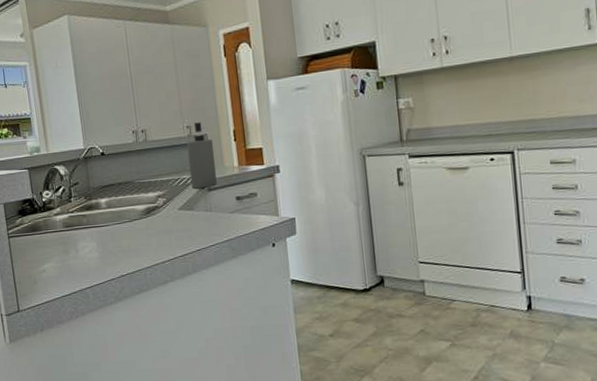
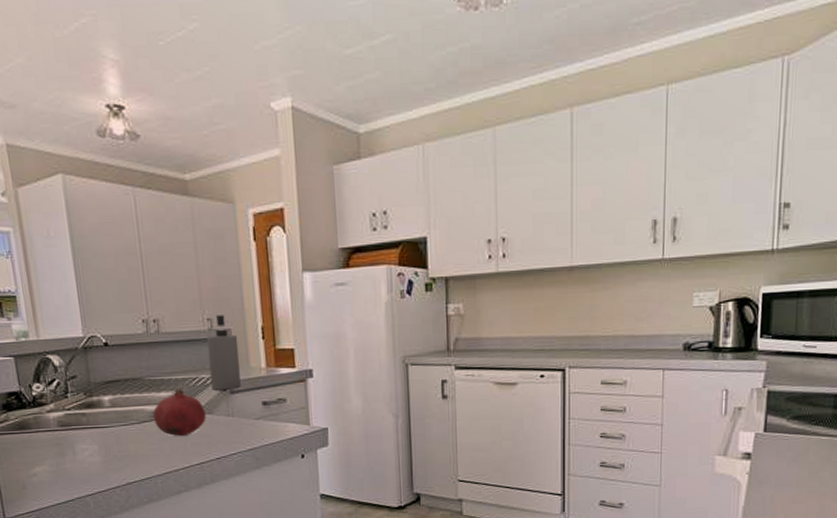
fruit: none [142,189,188,232] -> present [153,389,206,437]

